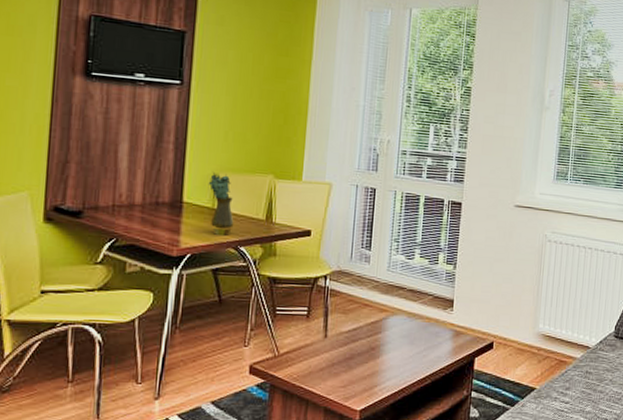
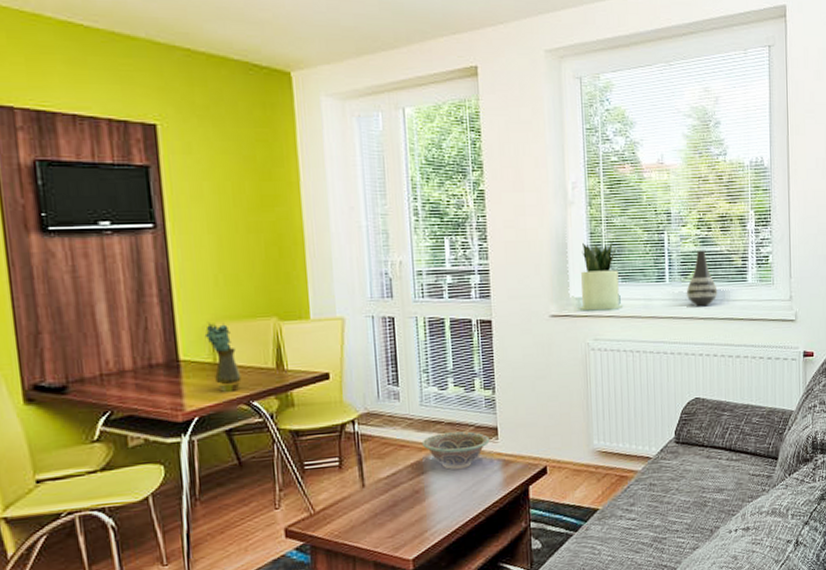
decorative bowl: none [383,298,445,334] -> present [421,431,490,470]
planter: none [541,145,583,208] -> present [579,241,624,311]

